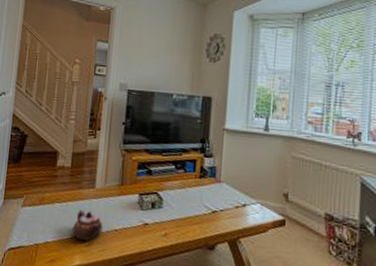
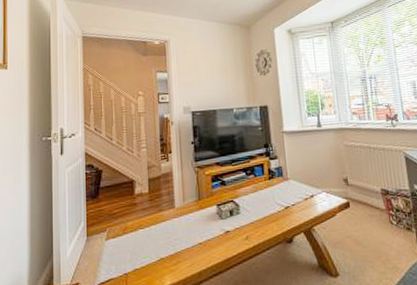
teapot: present [72,210,103,241] -> none [159,230,188,261]

